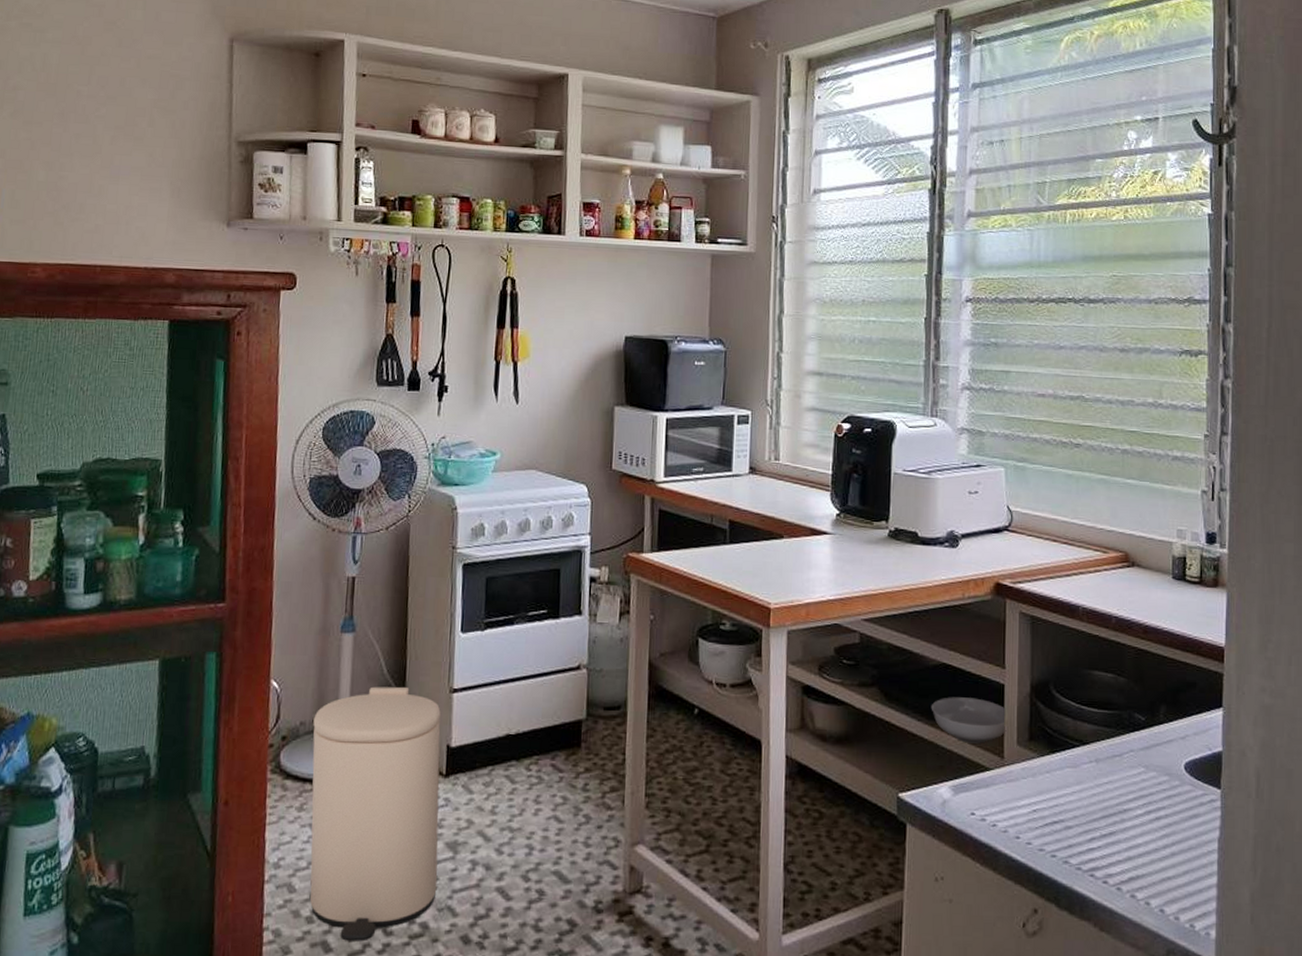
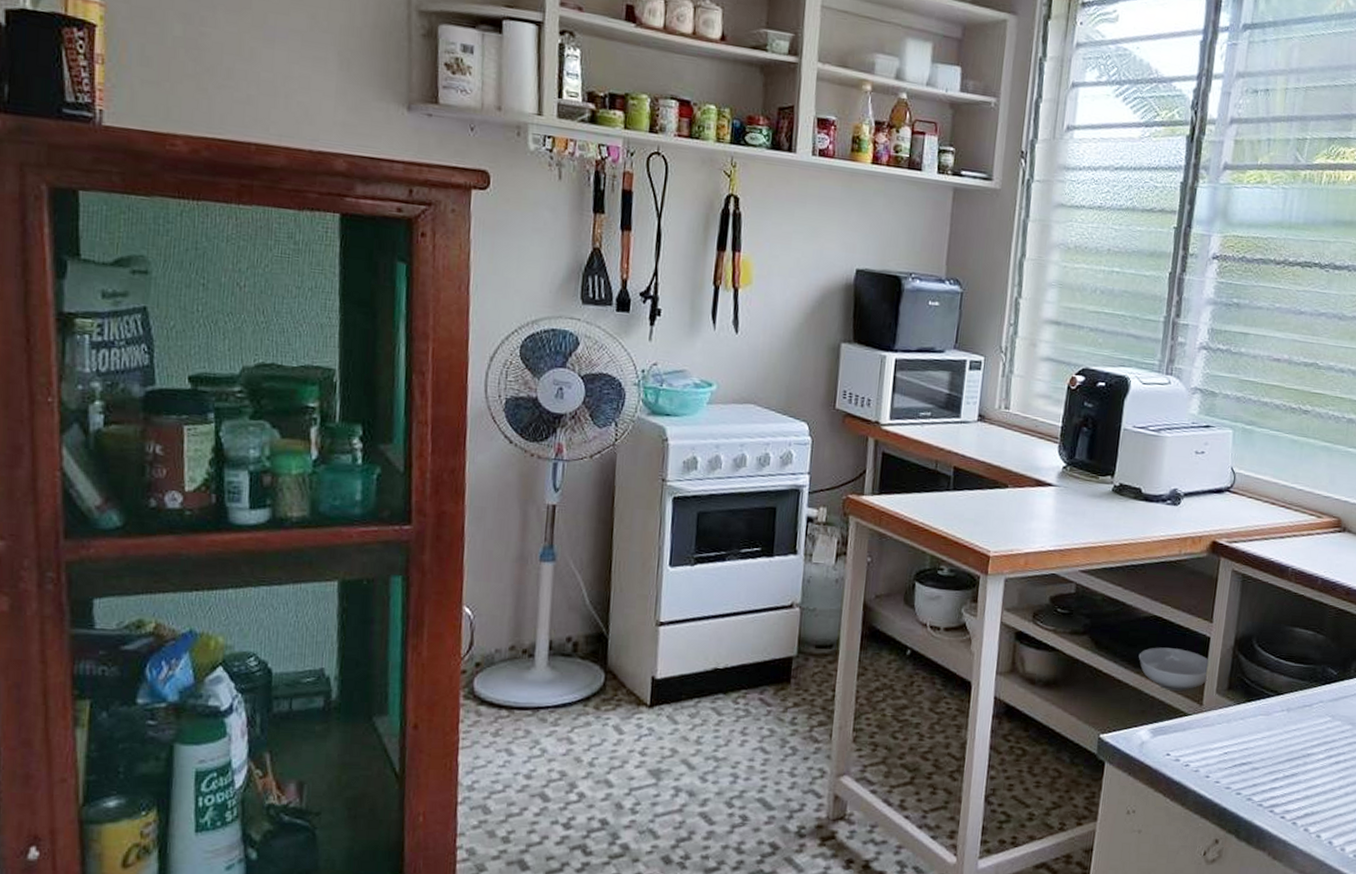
pedal bin: present [310,686,441,942] -> none [506,617,646,861]

